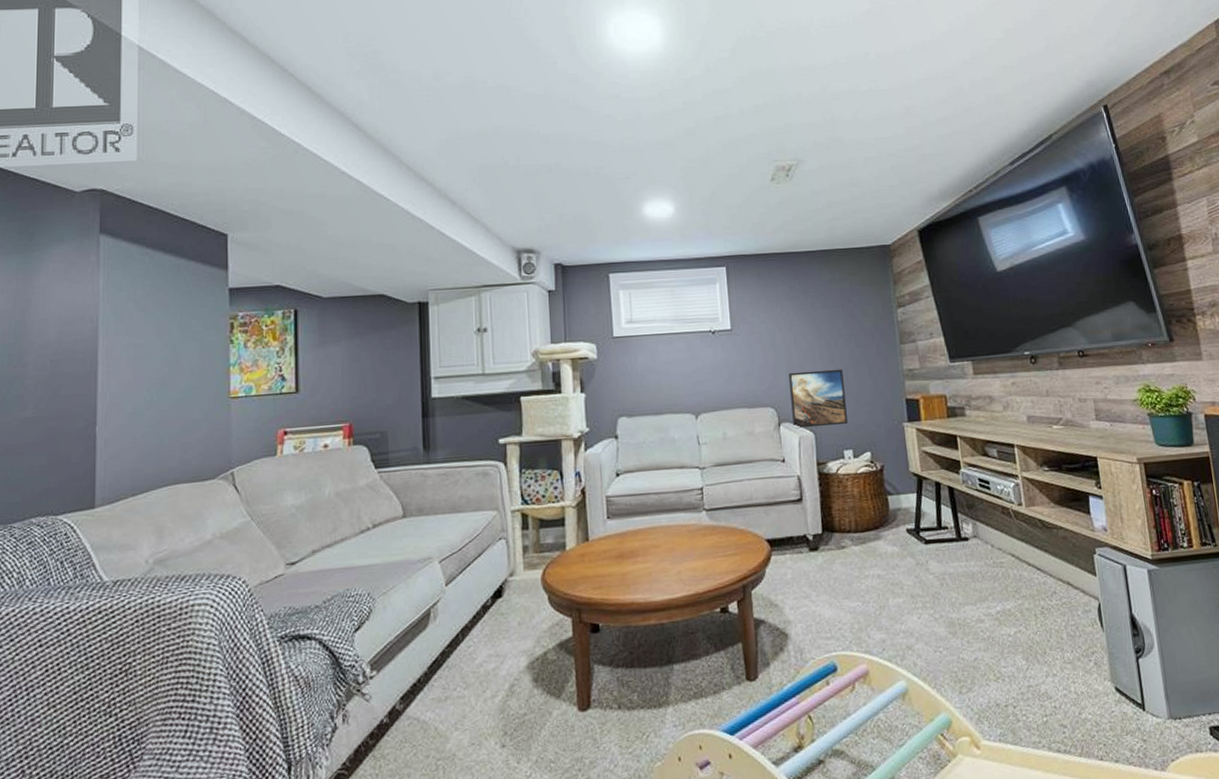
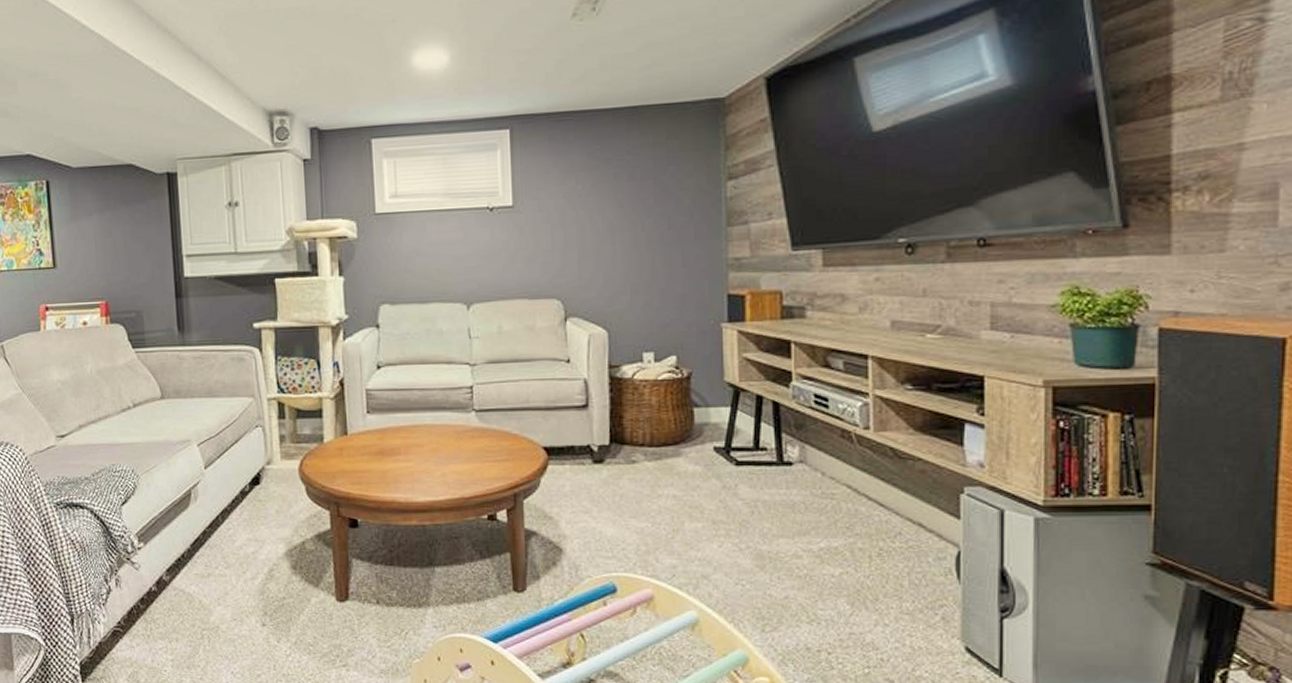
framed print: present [789,369,848,429] -> none [581,255,650,325]

